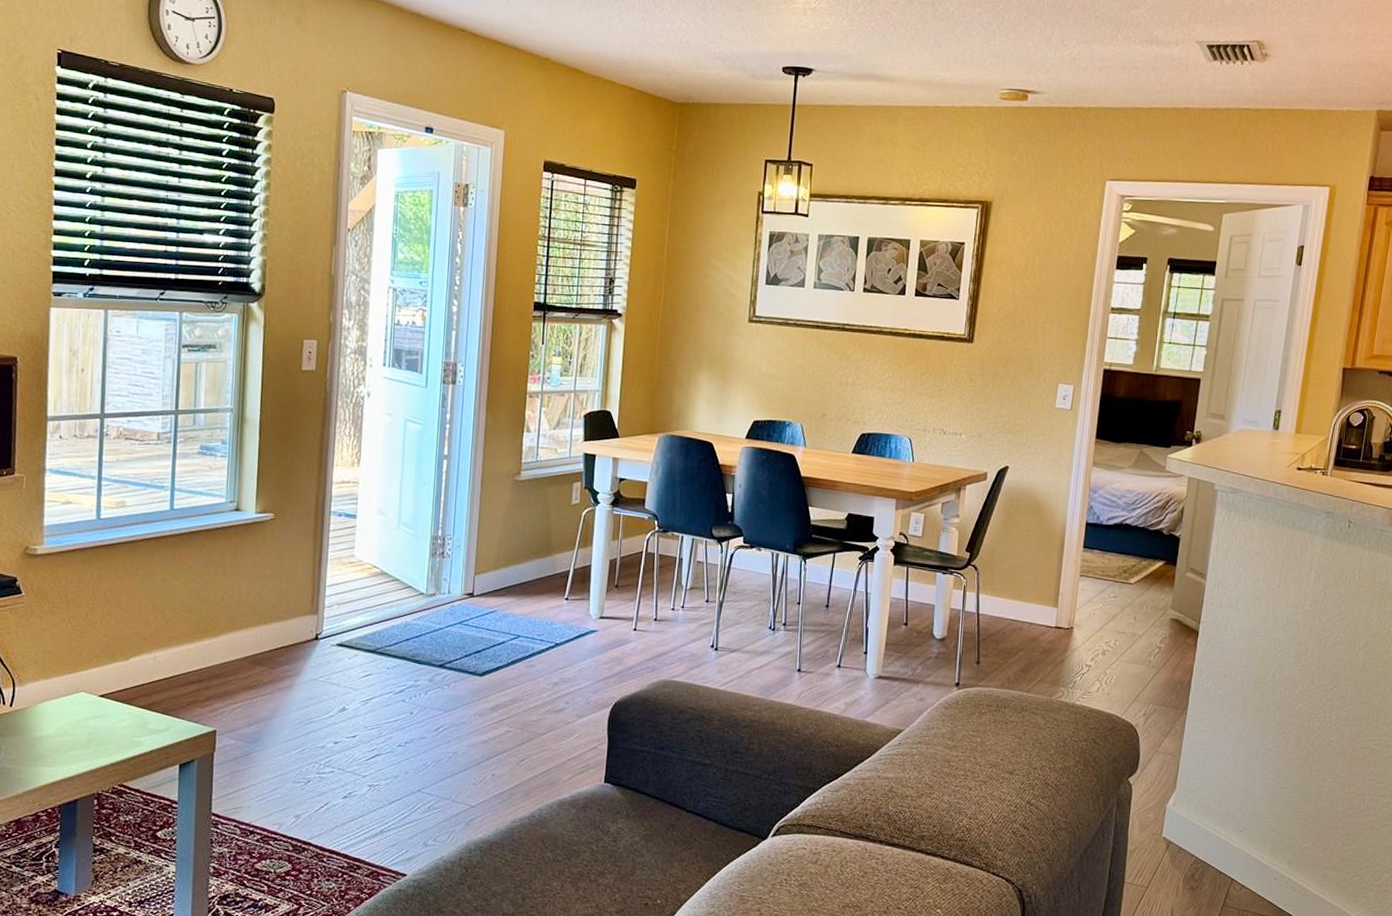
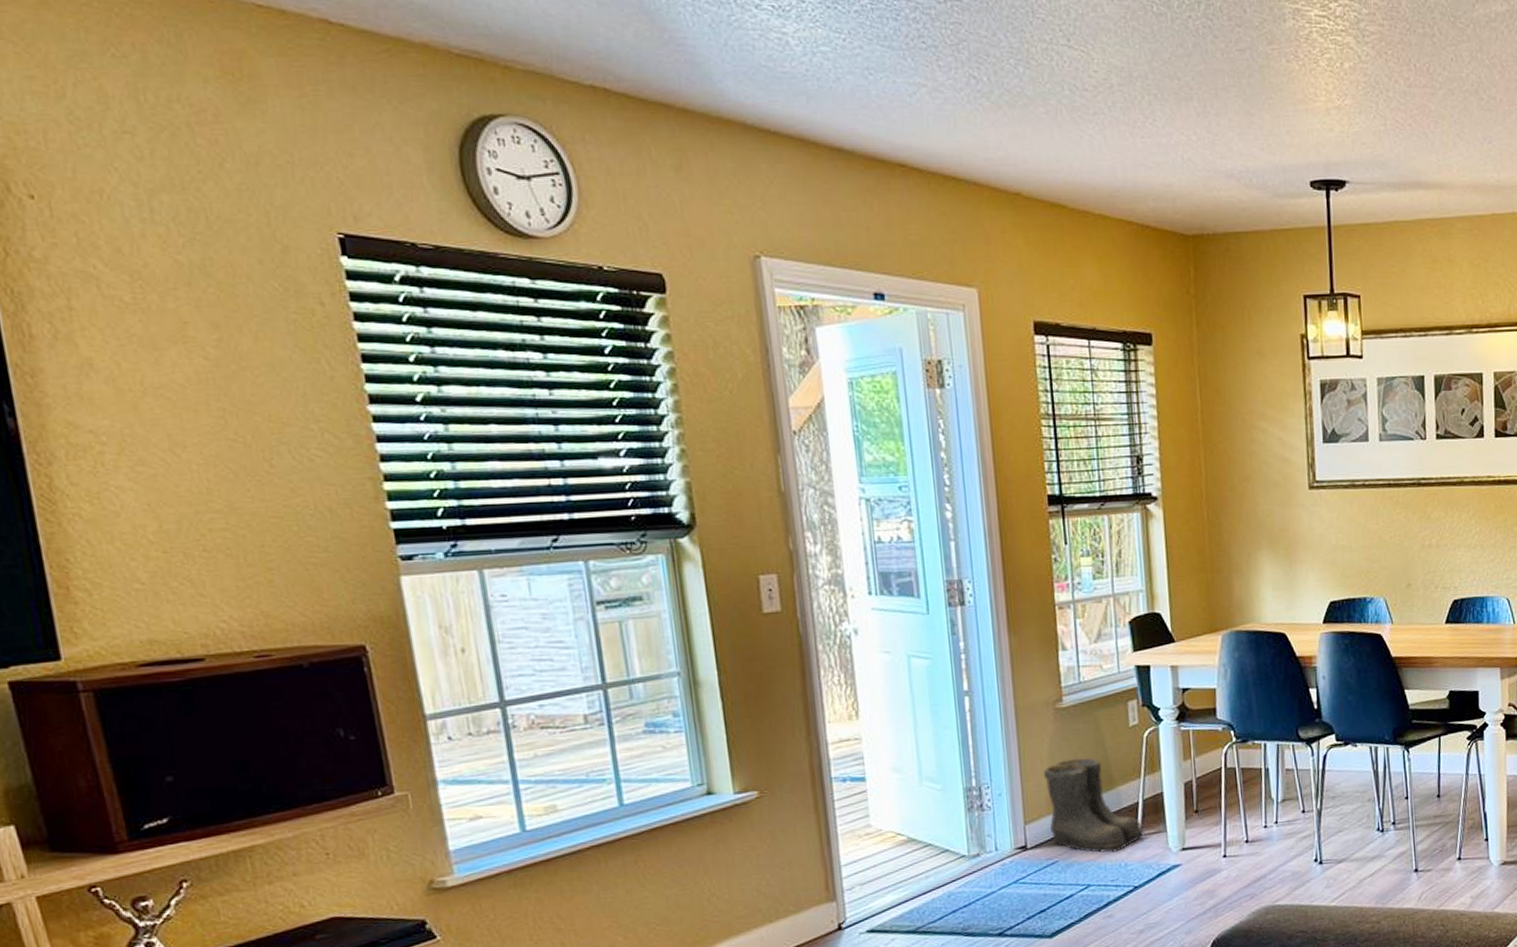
boots: none [494,524,572,611] -> present [1043,757,1145,853]

